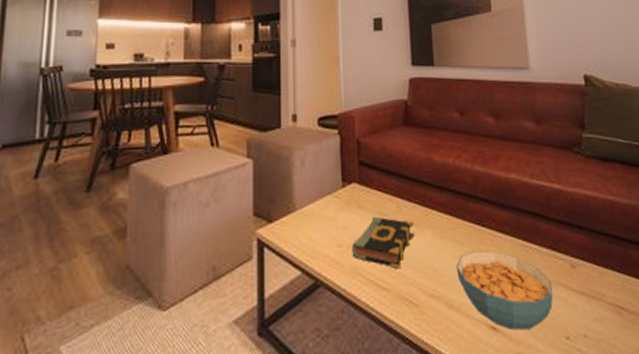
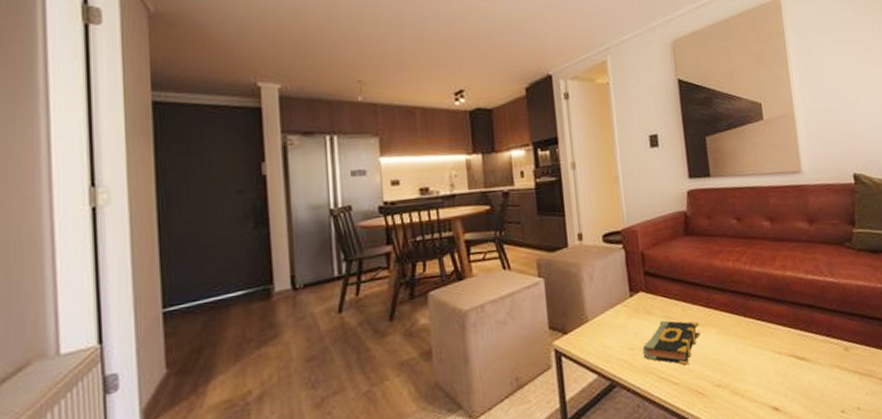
cereal bowl: present [456,250,553,331] -> none [739,341,829,409]

